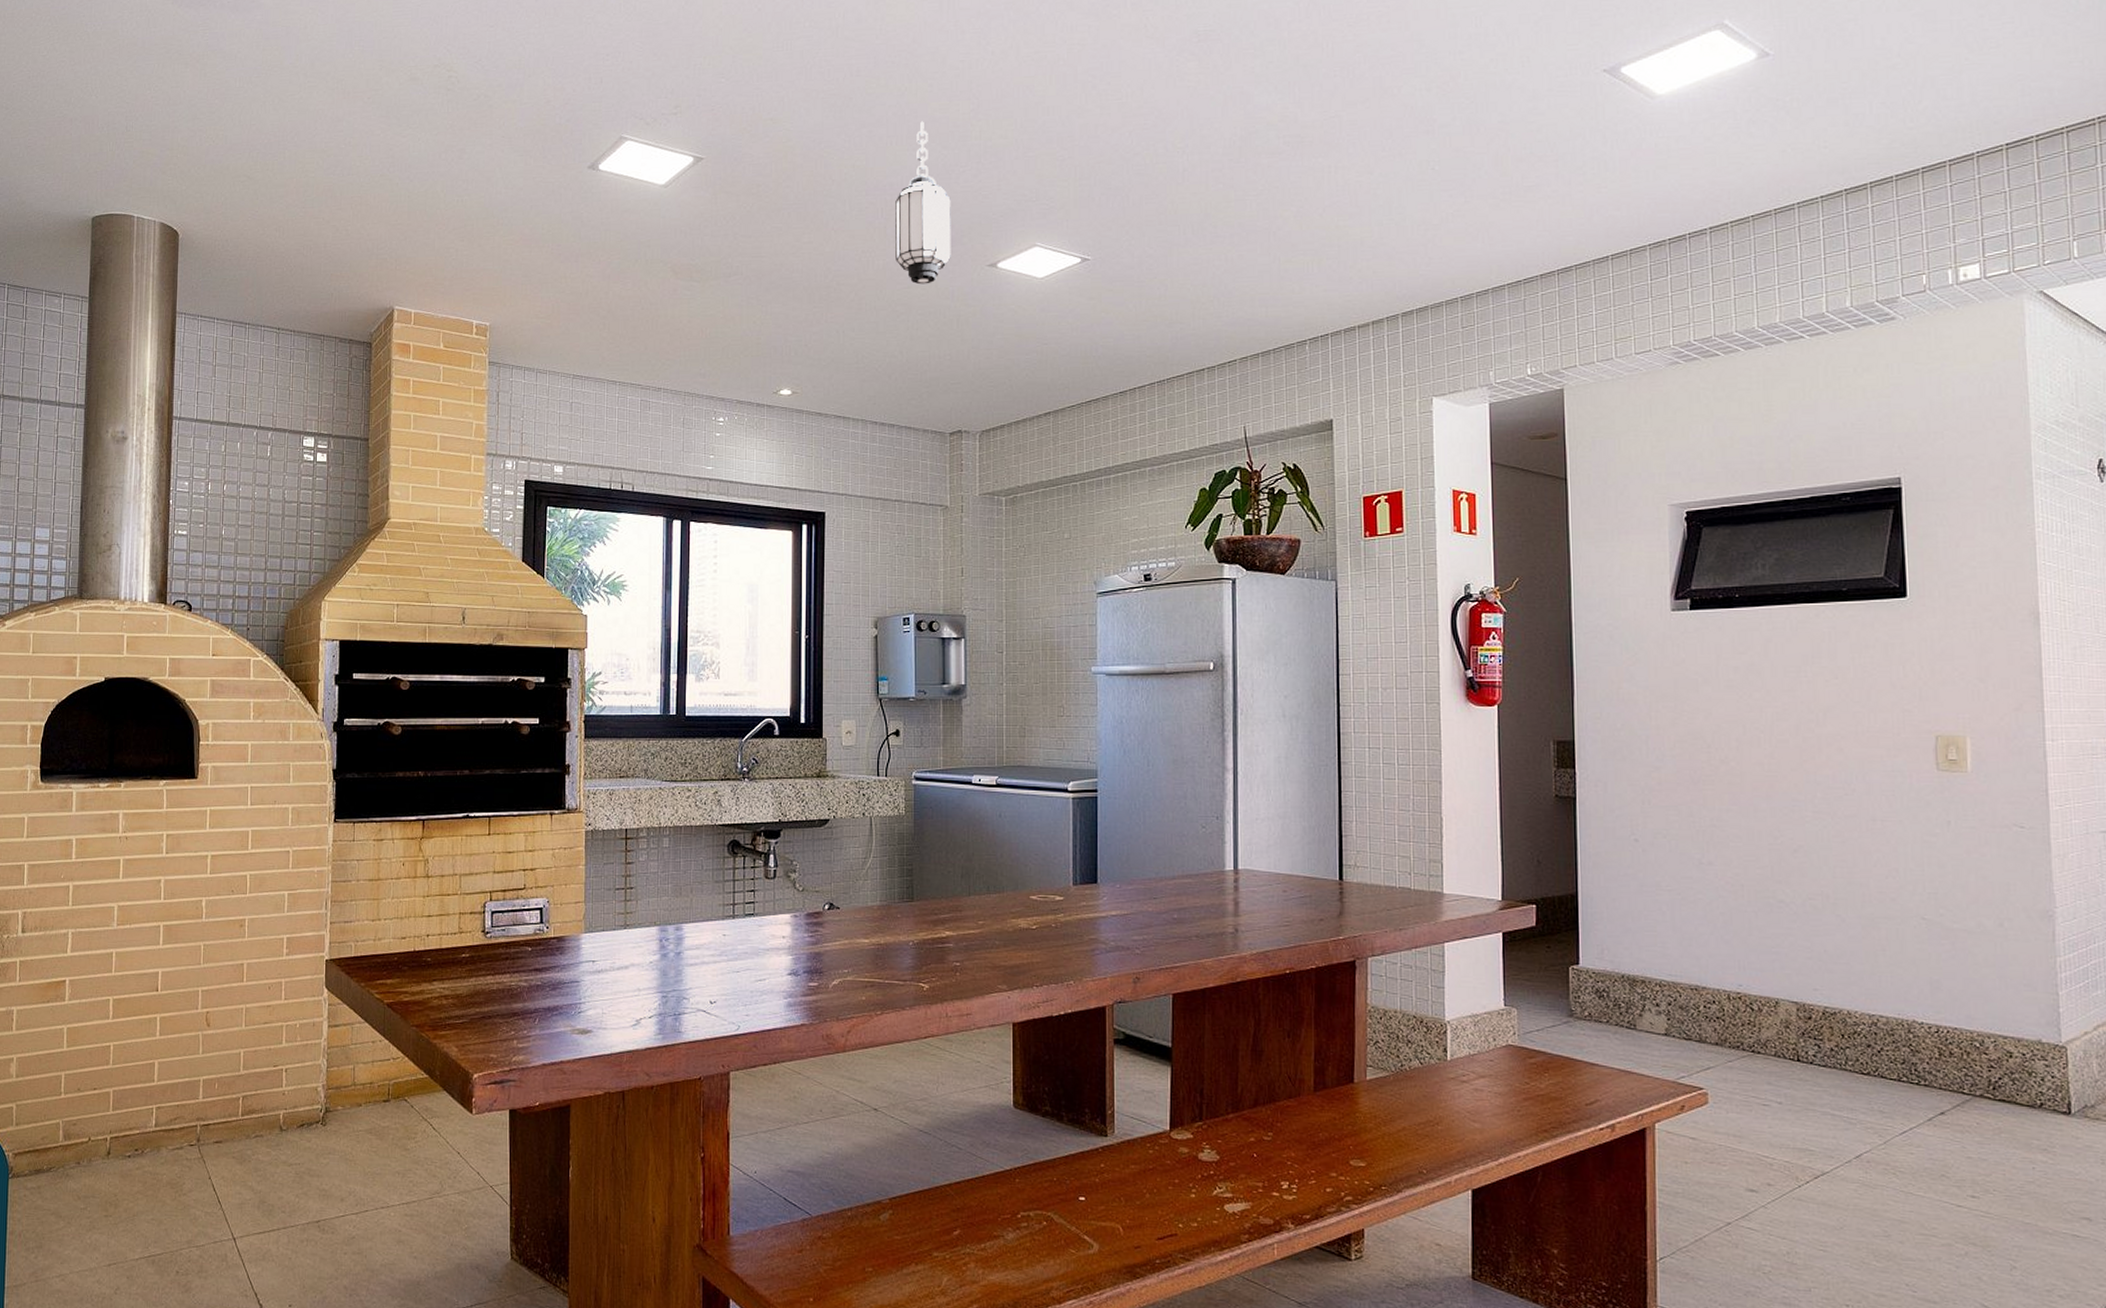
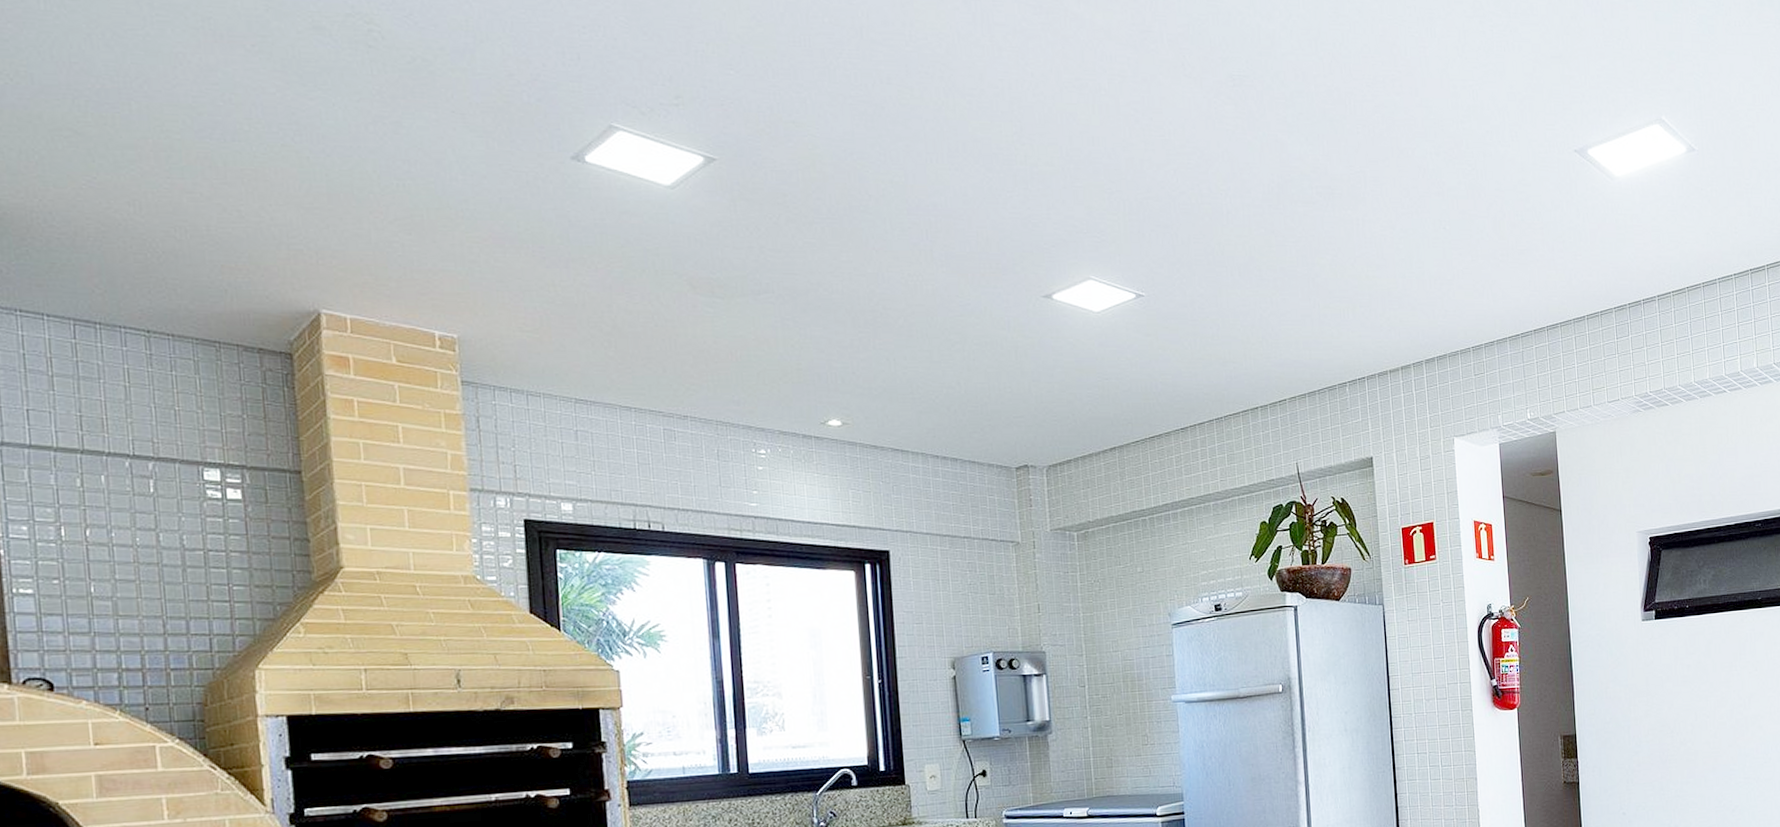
hanging lantern: present [895,121,951,285] -> none [940,140,1004,313]

